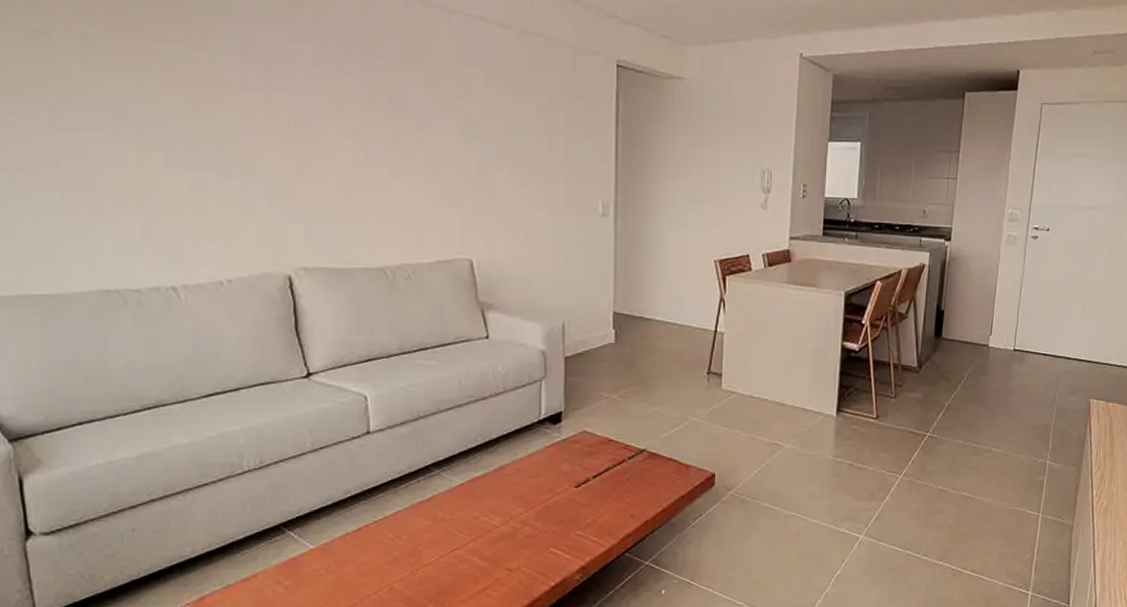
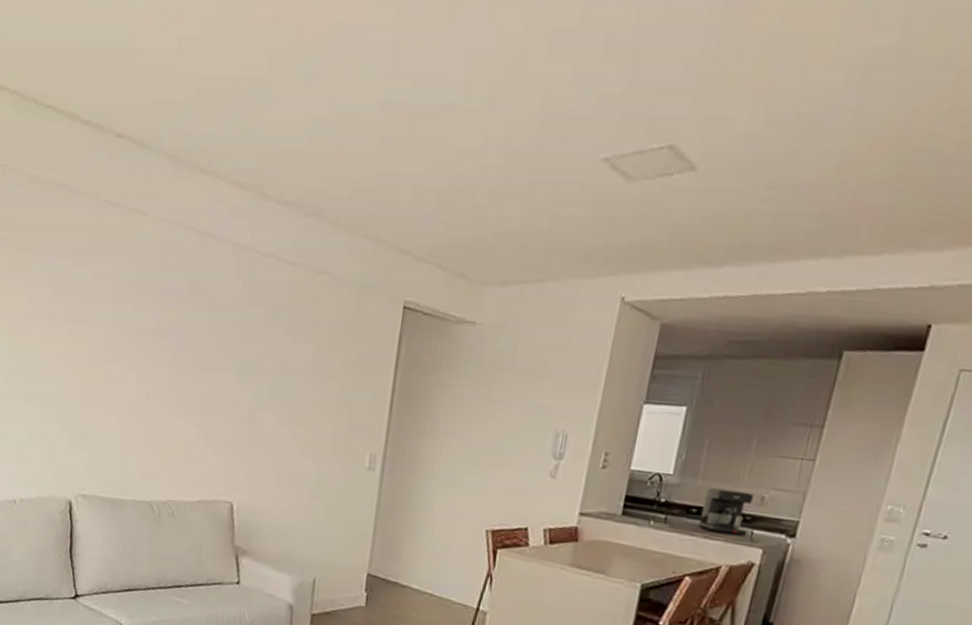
coffee maker: none [881,207,919,243] -> present [698,488,755,536]

